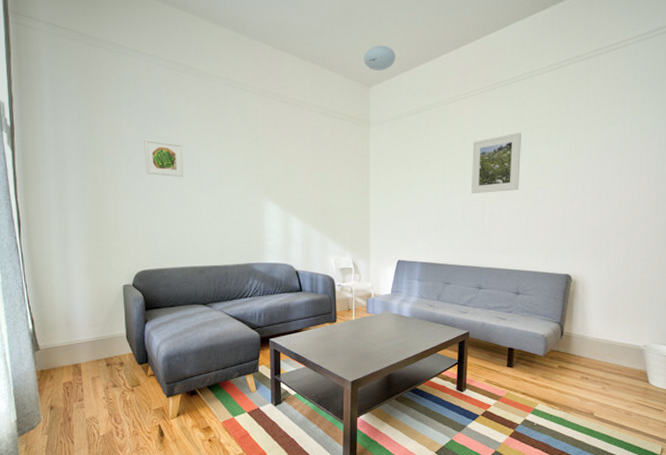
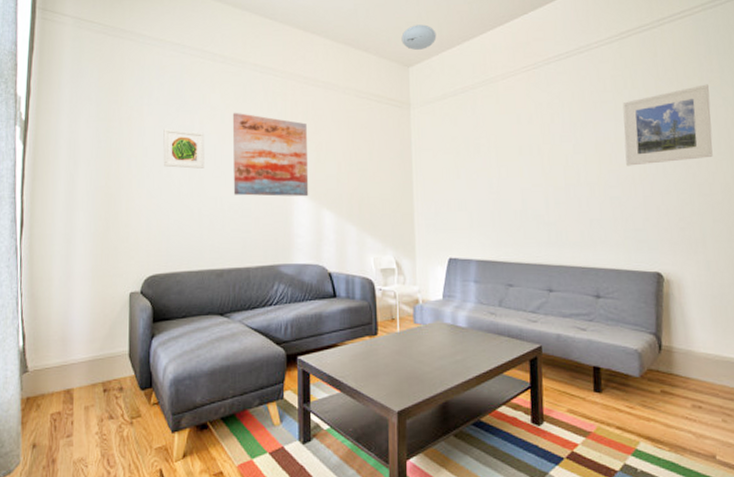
wall art: none [207,125,278,205] -> present [232,112,309,197]
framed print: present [471,132,521,194] -> none [528,109,587,180]
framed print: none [553,113,630,185] -> present [622,84,713,166]

